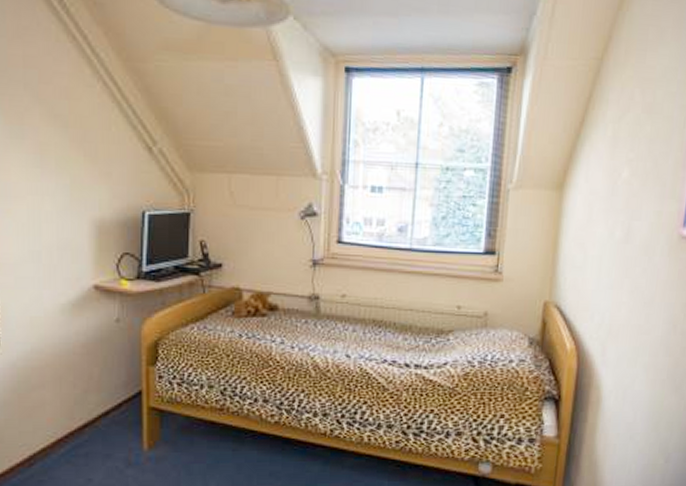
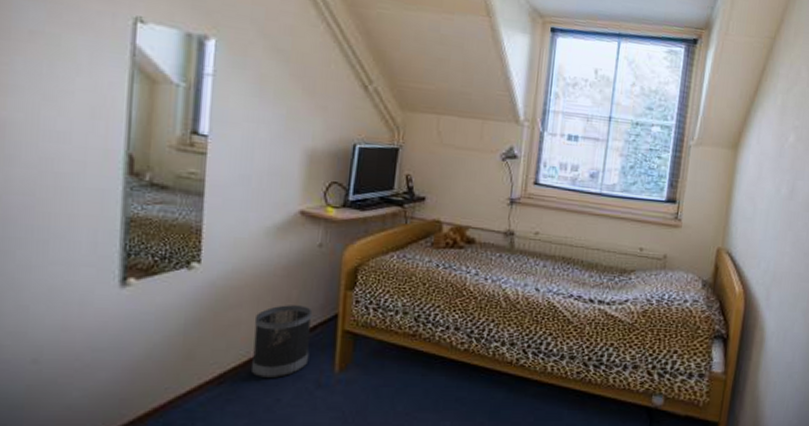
wastebasket: none [58,383,117,459] -> present [252,305,313,379]

